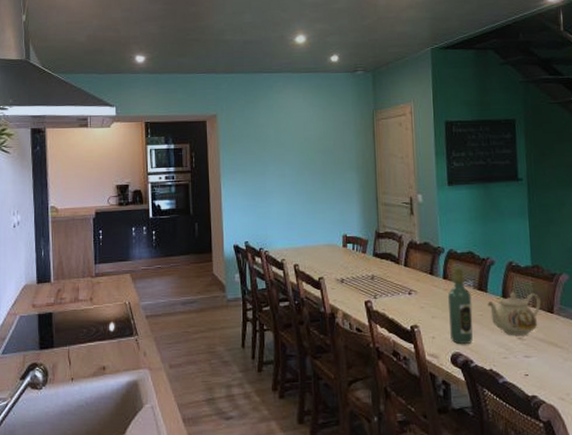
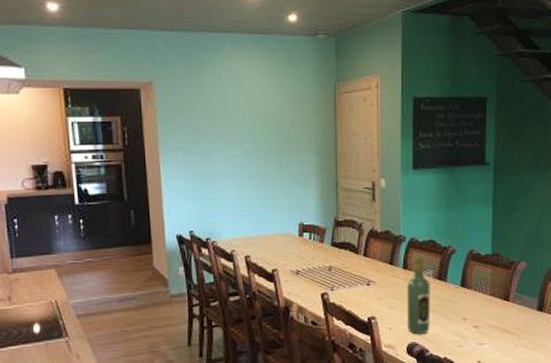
teapot: present [487,291,542,335] -> none [446,280,499,324]

